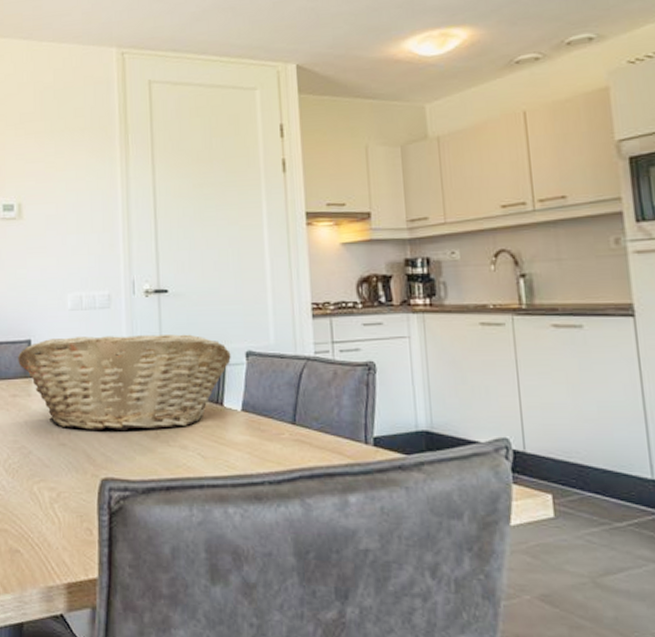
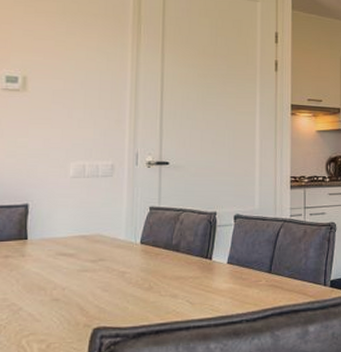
fruit basket: present [18,334,231,431] -> none [13,200,221,286]

